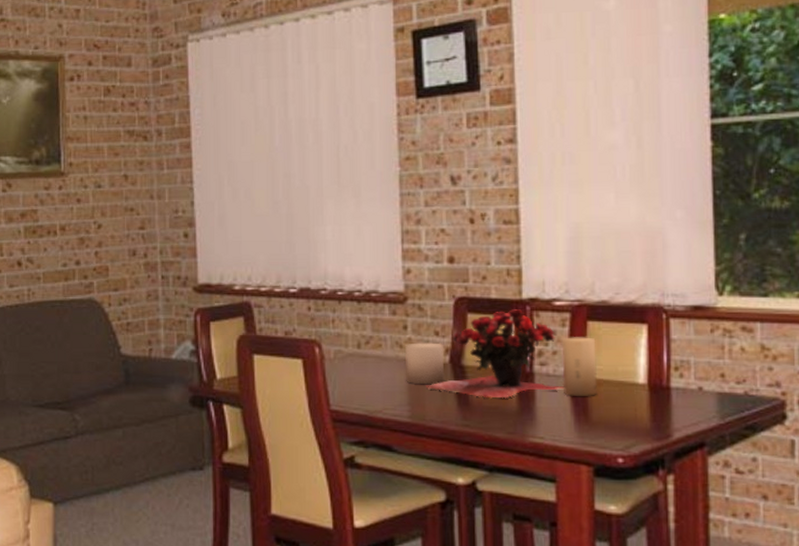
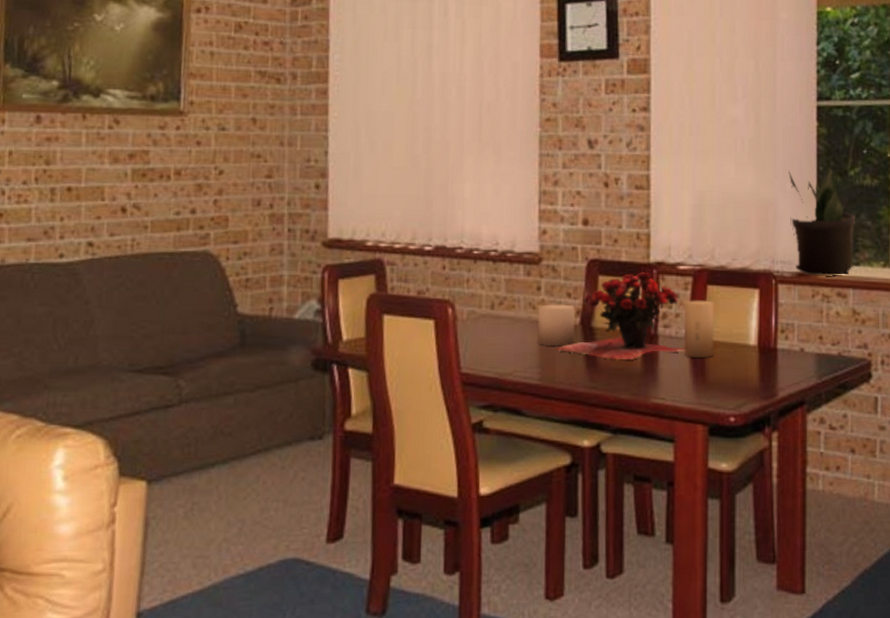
planter: none [678,191,762,309] -> present [788,168,855,276]

